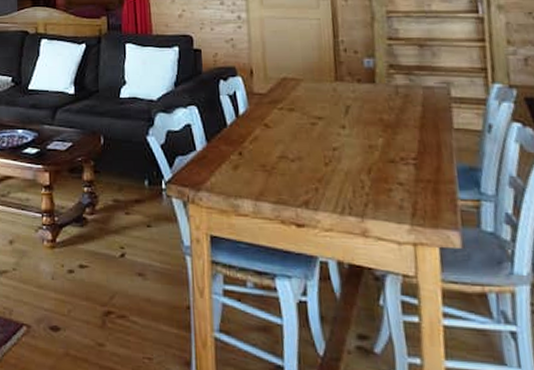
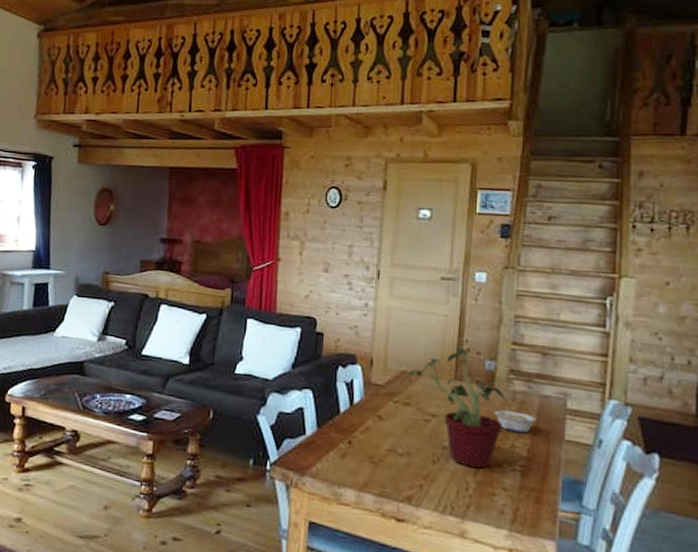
potted plant: none [286,48,390,166] -> present [405,346,505,469]
legume: none [376,101,422,125] -> present [491,405,536,433]

